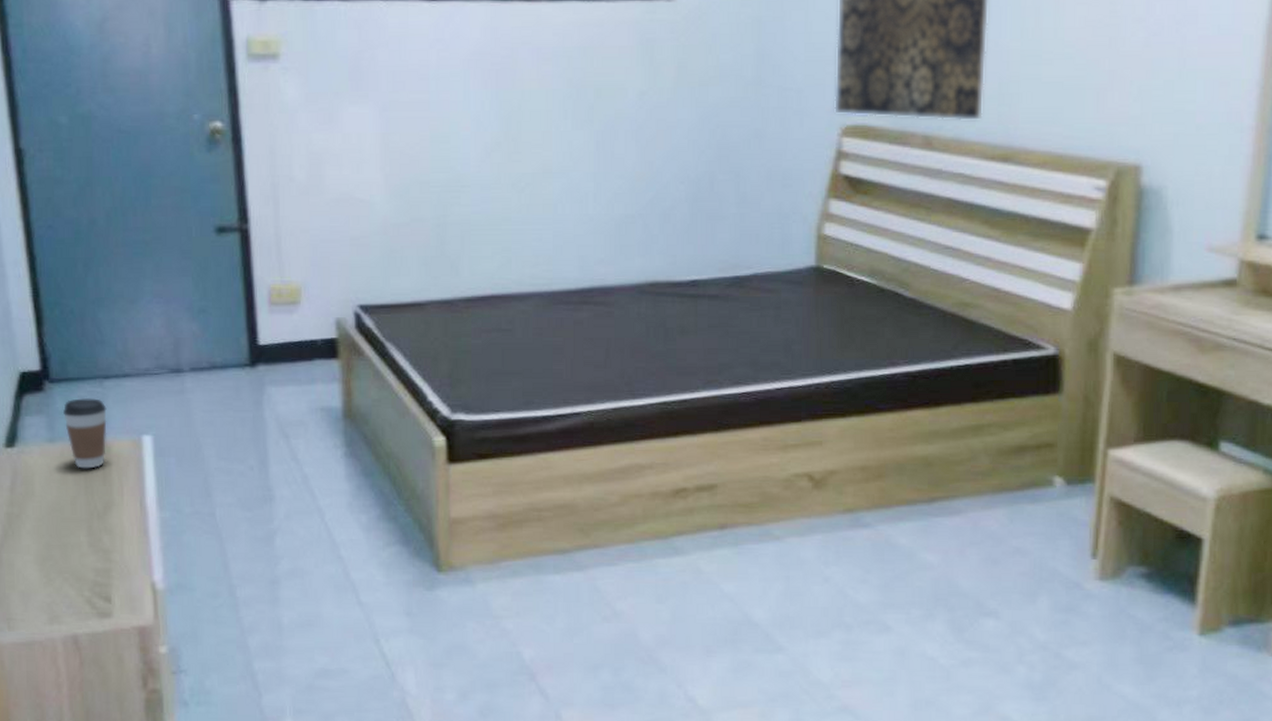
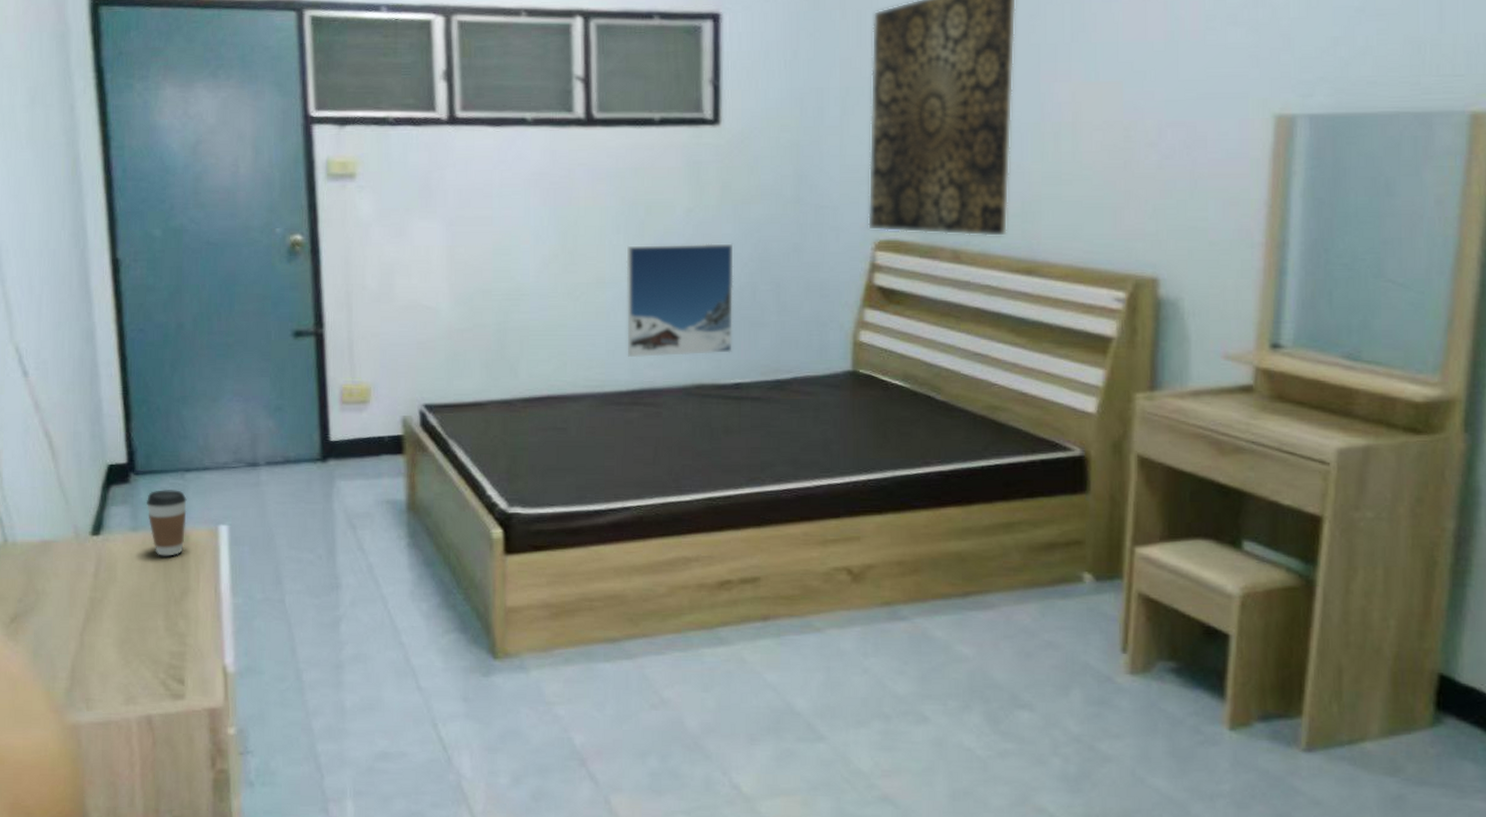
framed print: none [574,129,690,254] -> present [626,243,734,358]

